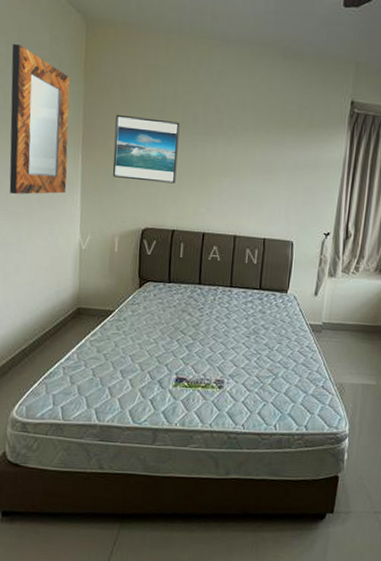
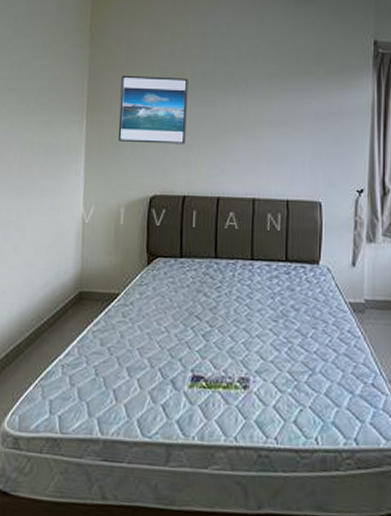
home mirror: present [9,43,70,195] -> none [11,14,75,167]

